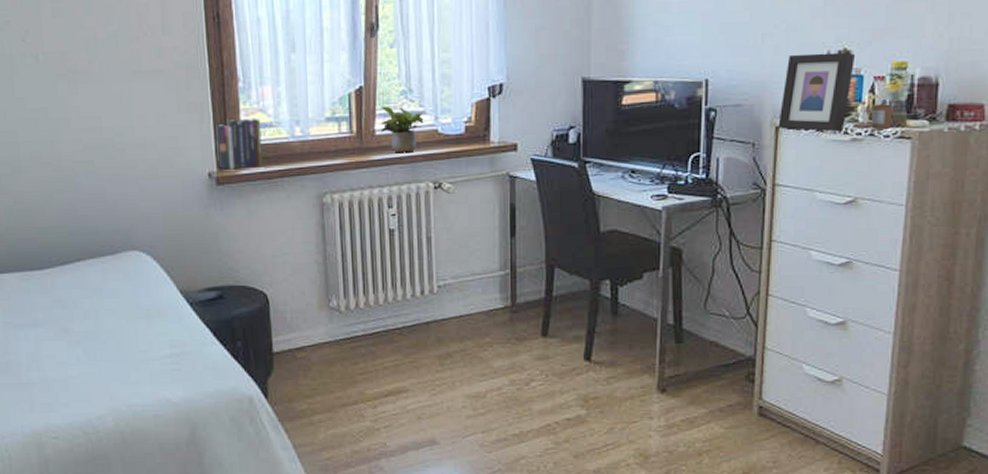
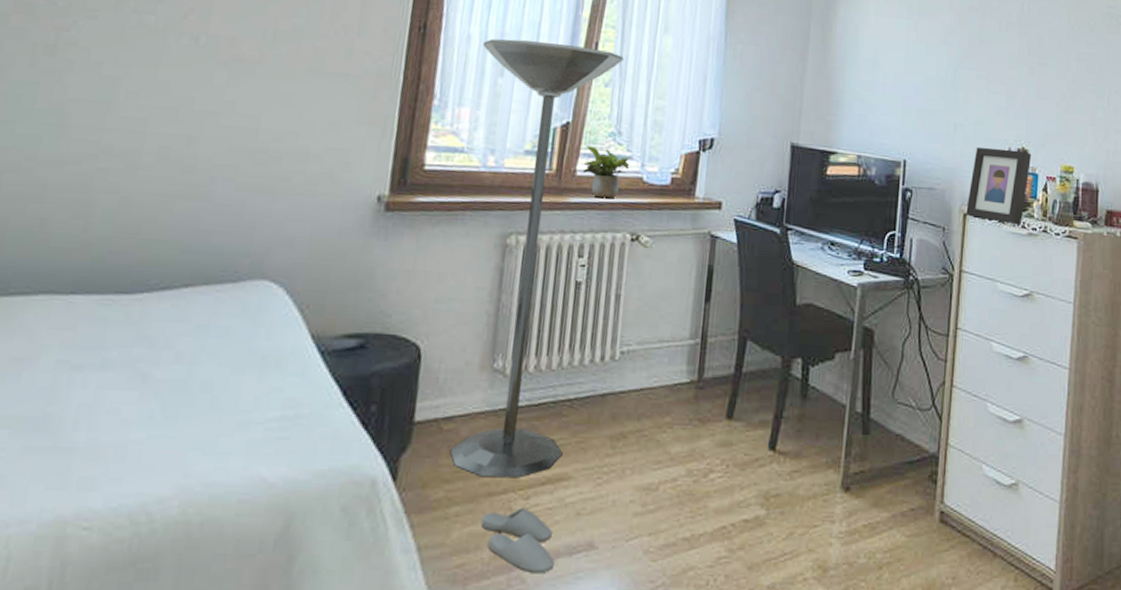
books: present [216,118,263,170] -> none [391,137,451,197]
floor lamp: none [271,12,404,393] -> present [450,38,624,478]
slippers: none [340,414,406,464] -> present [480,508,555,574]
candle: present [852,104,893,131] -> none [1029,203,1062,229]

